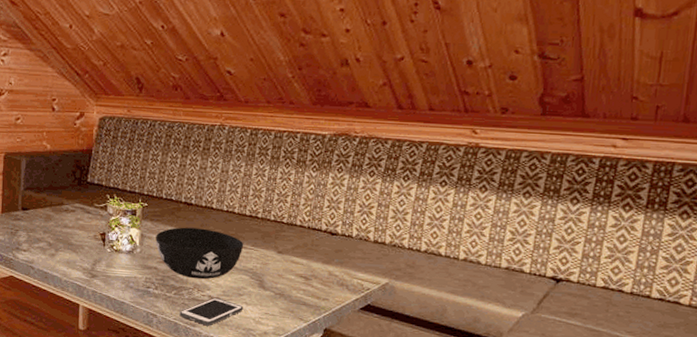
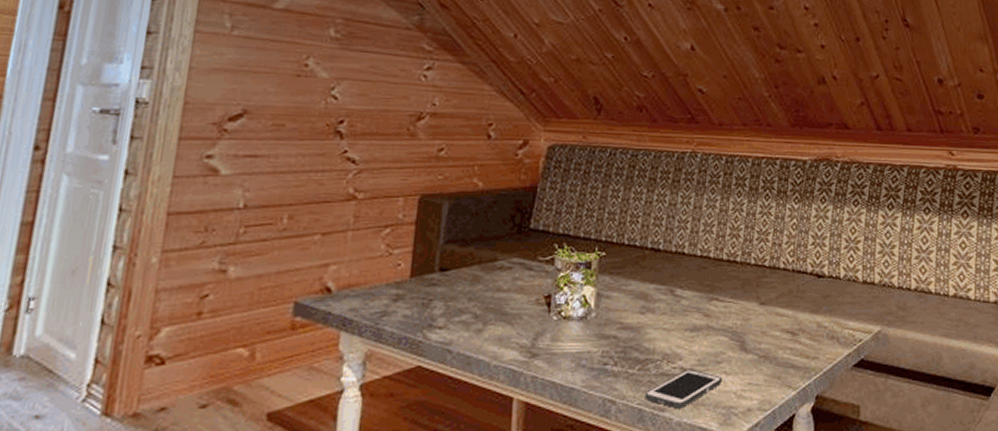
bowl: present [155,227,244,280] -> none [615,280,722,347]

